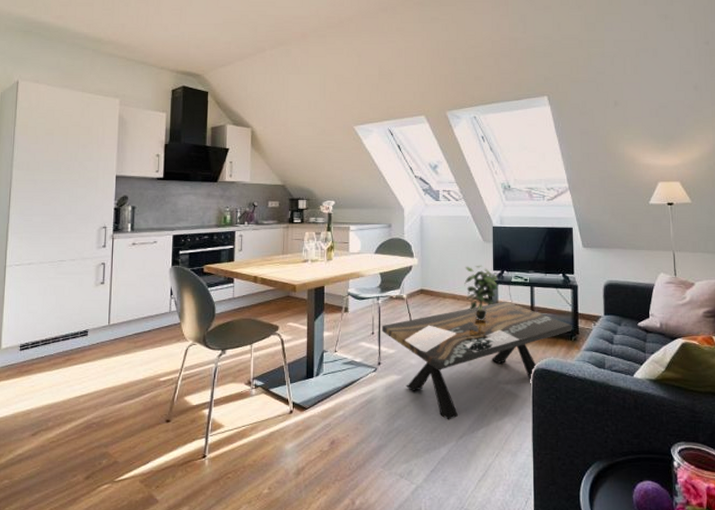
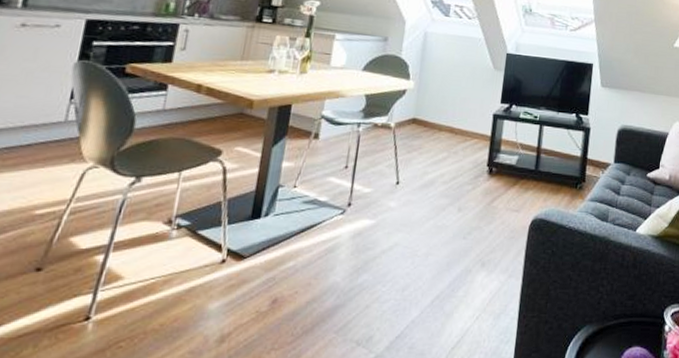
coffee table: present [381,301,572,420] -> none [357,139,579,276]
potted plant: present [464,265,499,320] -> none [465,95,505,160]

